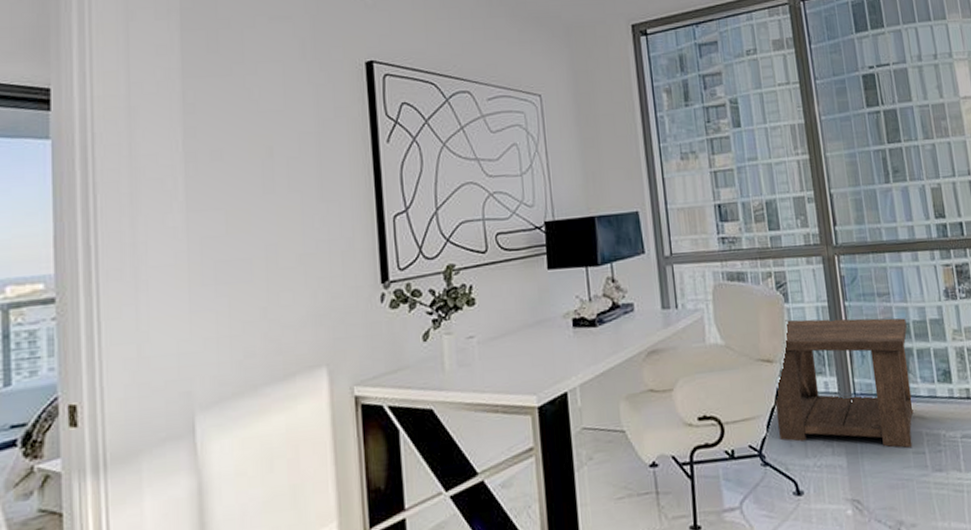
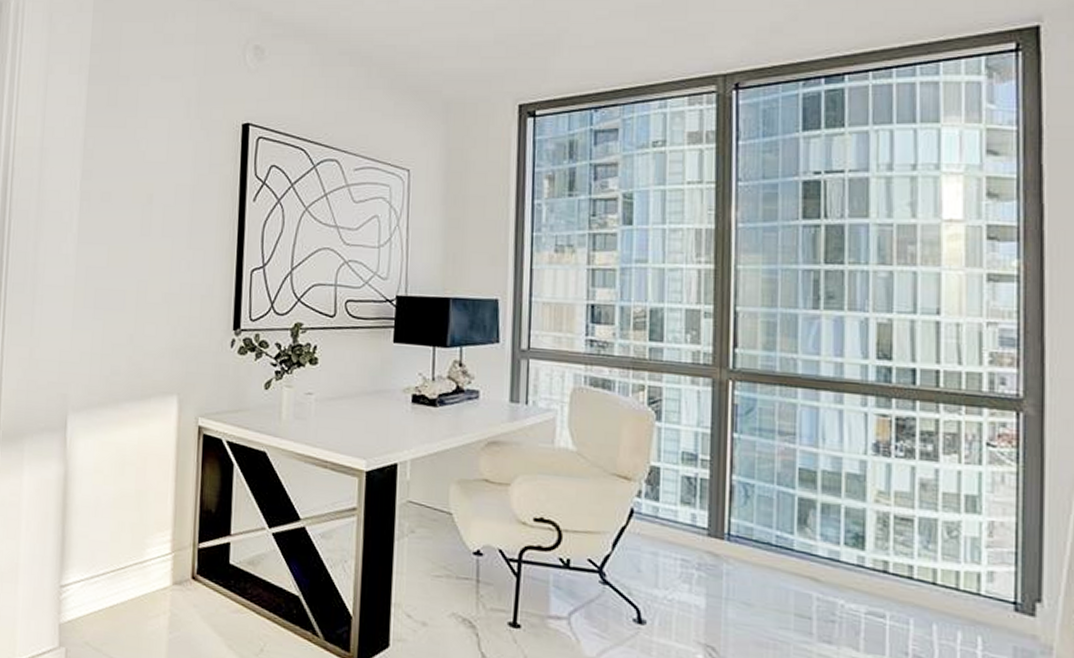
side table: present [774,318,914,448] -> none [626,439,813,609]

